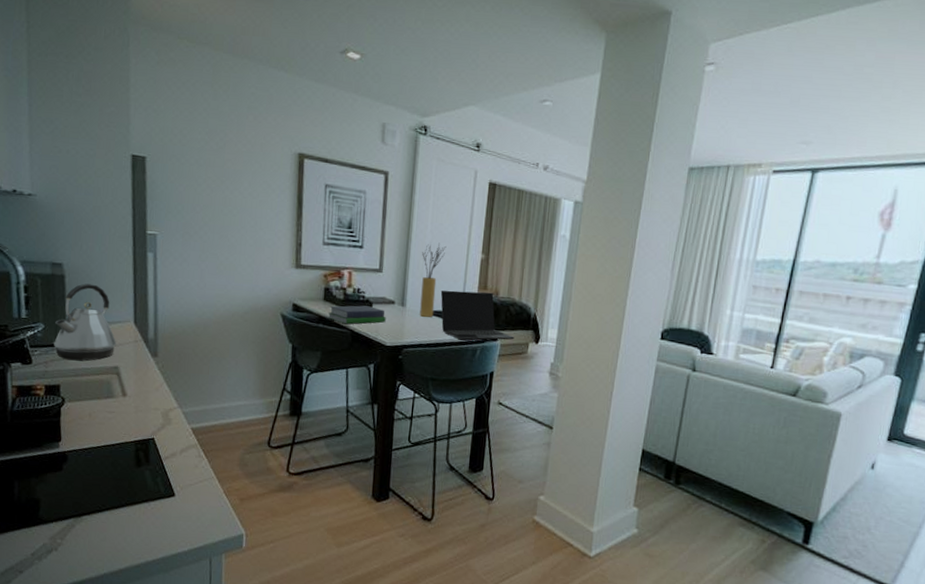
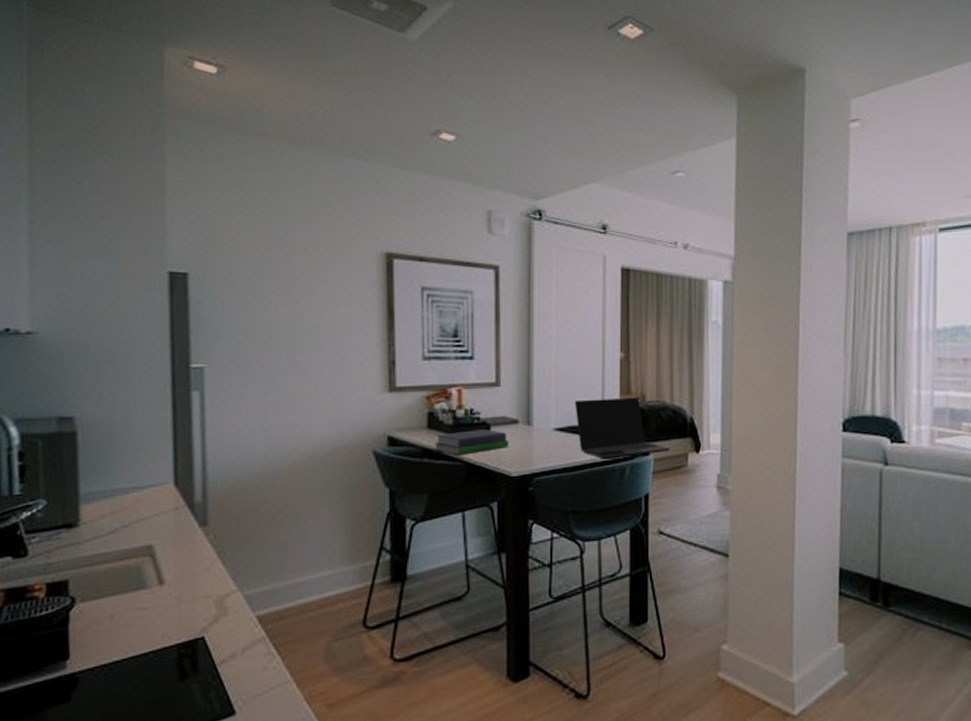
kettle: present [54,283,116,361] -> none [60,439,149,545]
vase: present [420,242,447,317] -> none [548,343,577,435]

